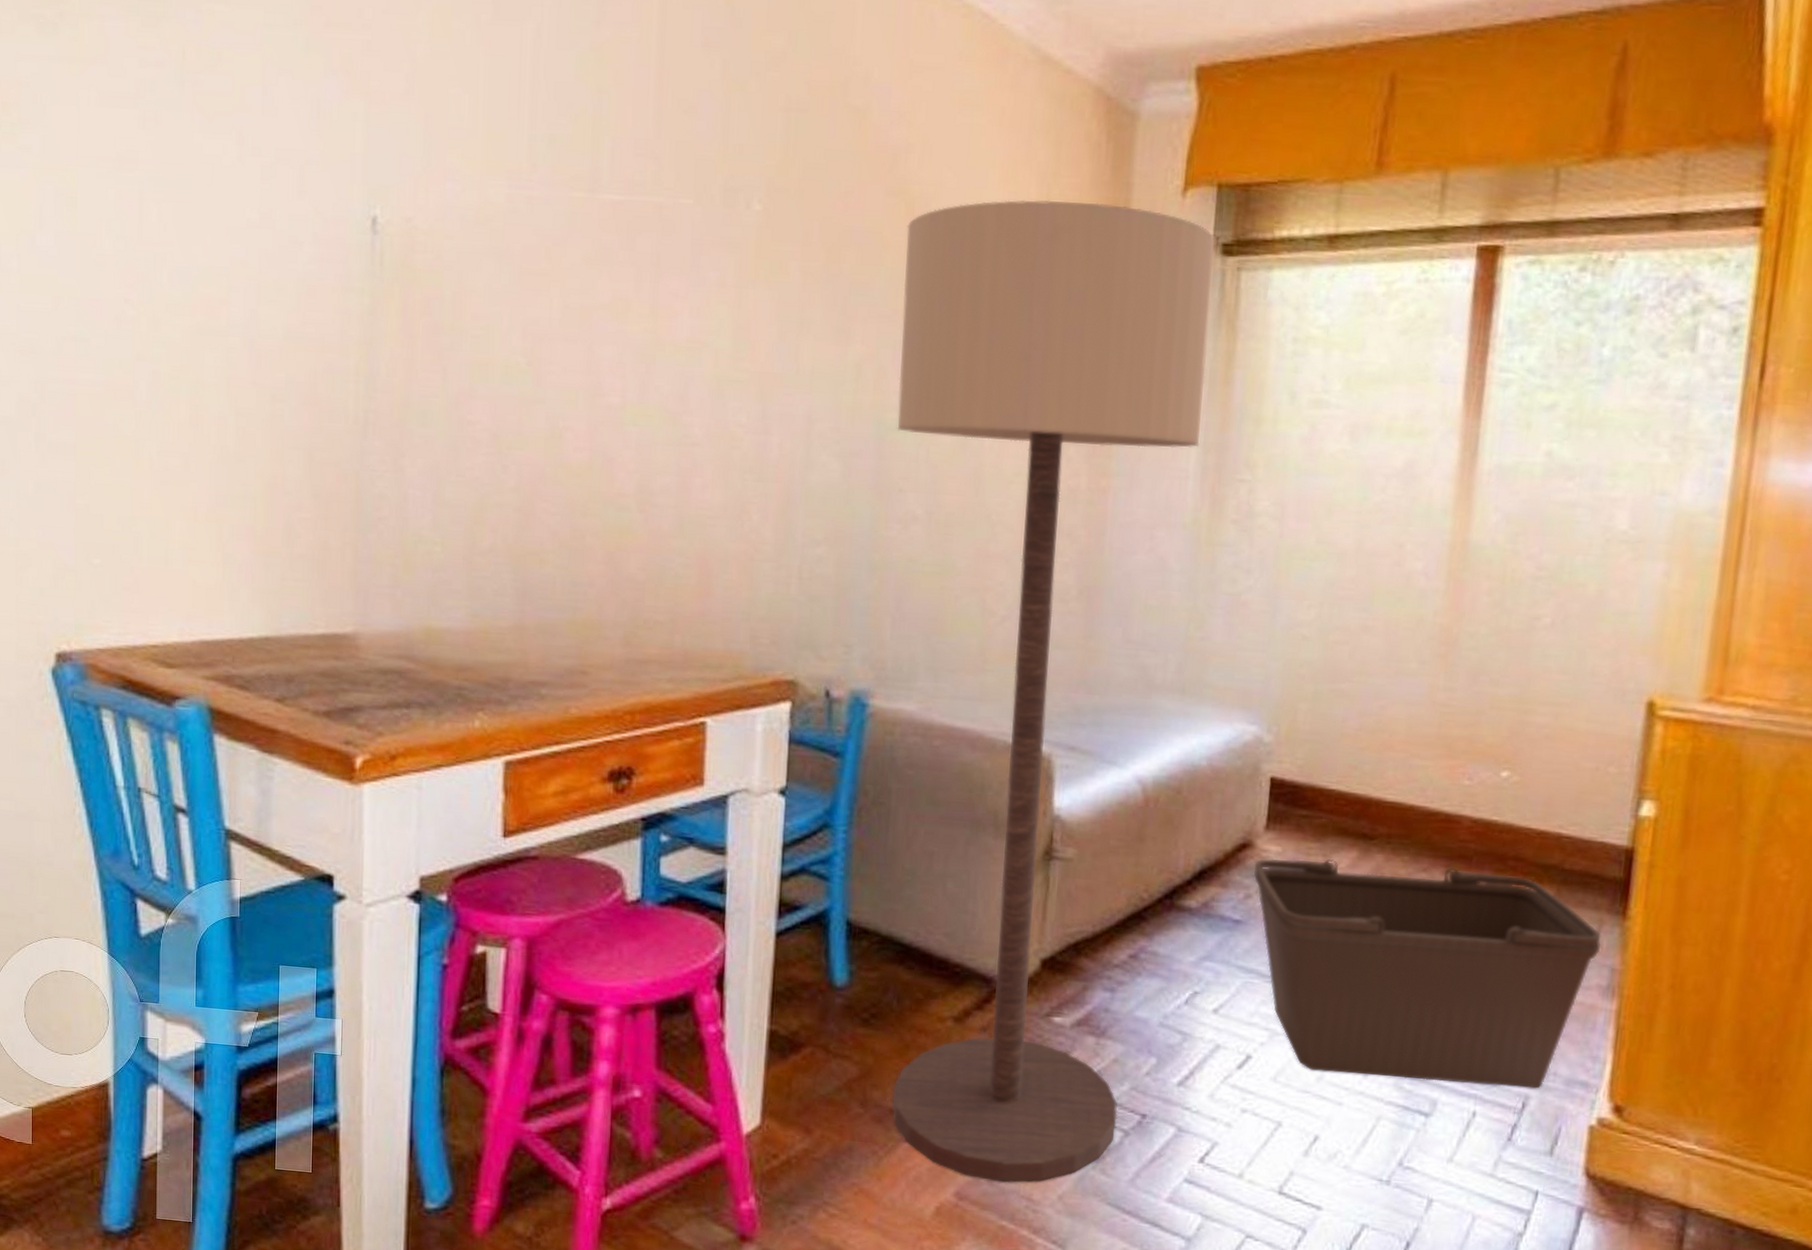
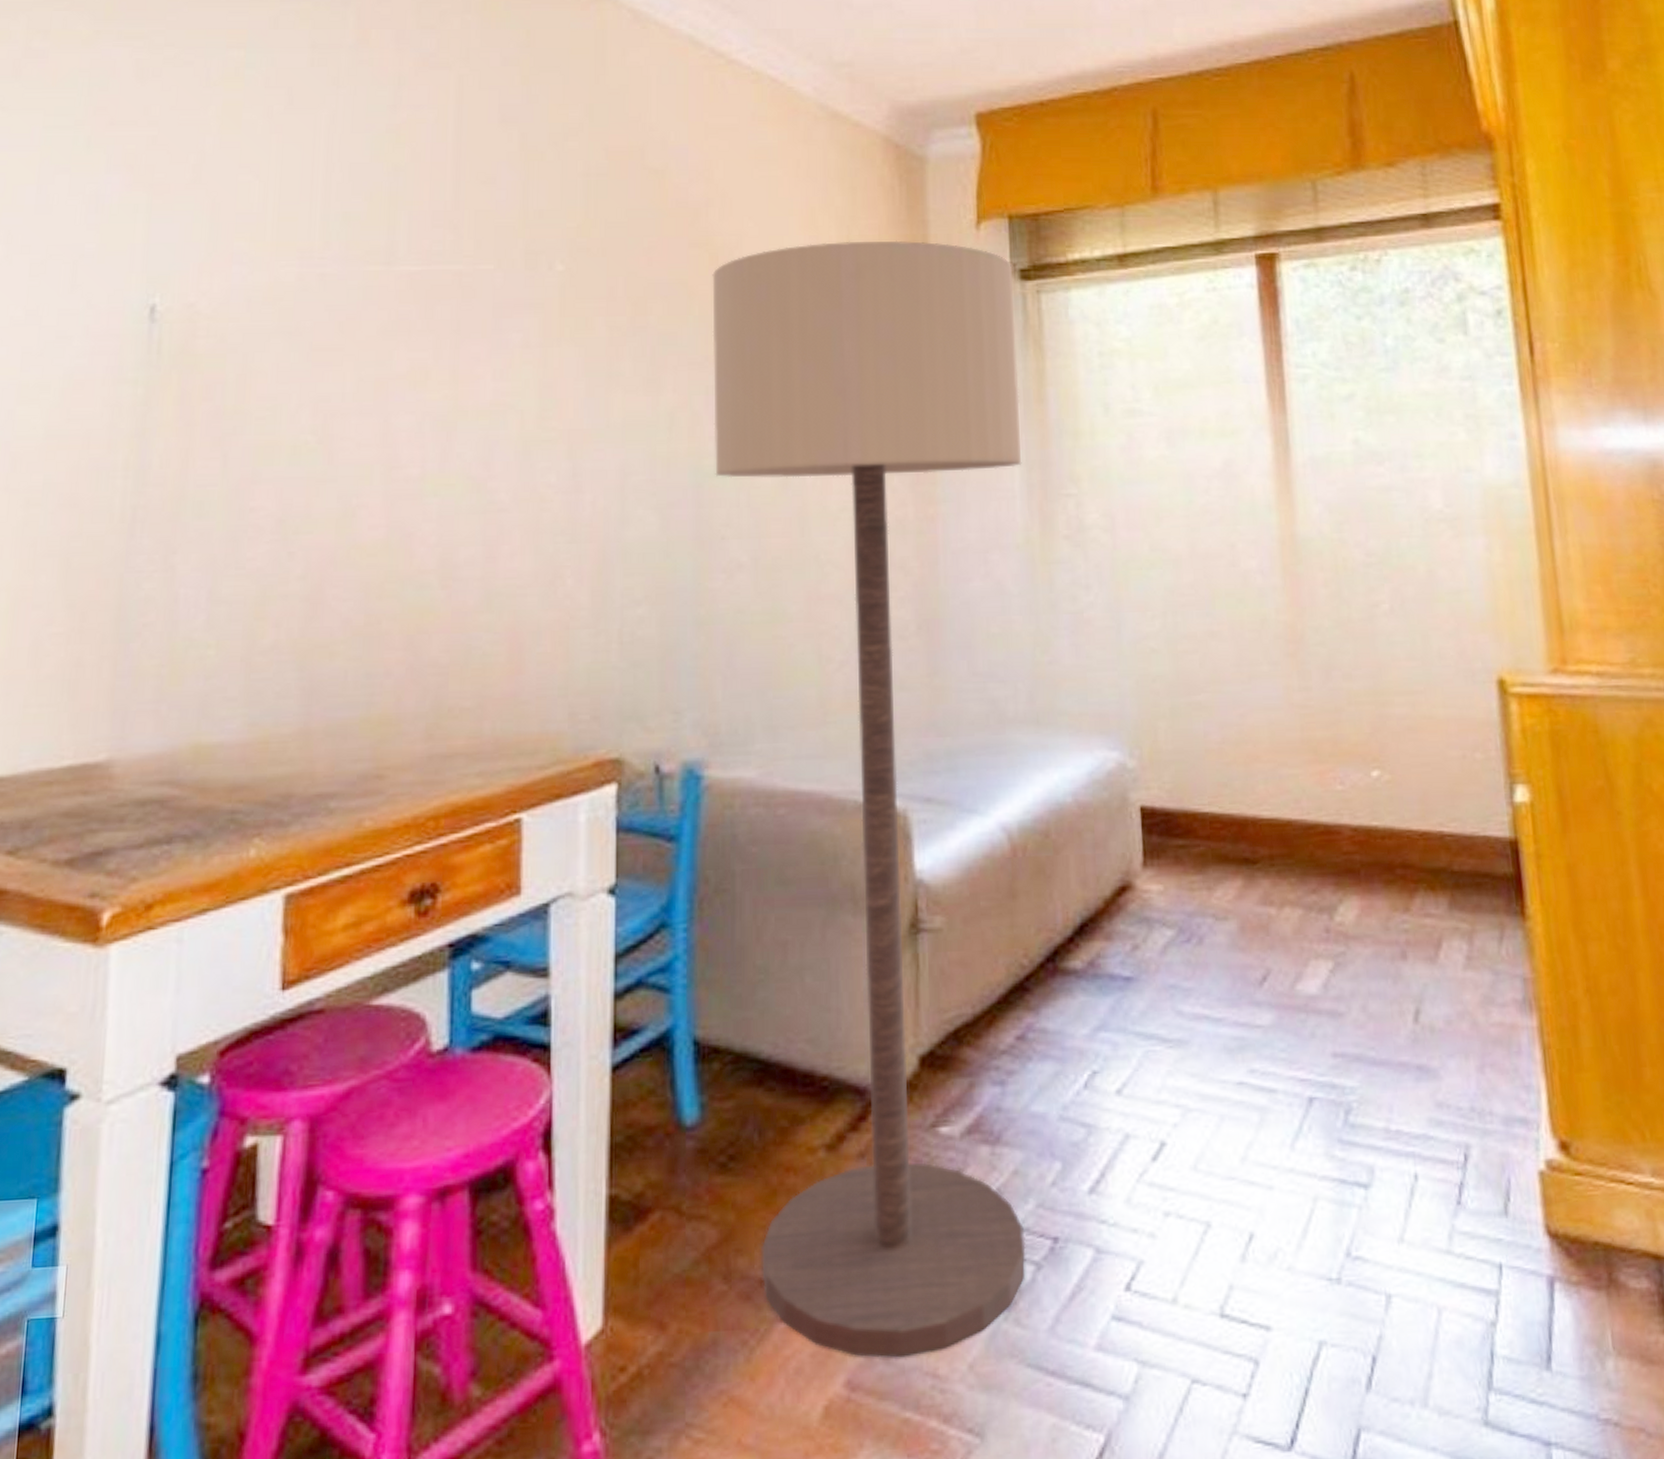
bicycle basket: present [1253,858,1602,1088] -> none [1137,884,1509,1150]

